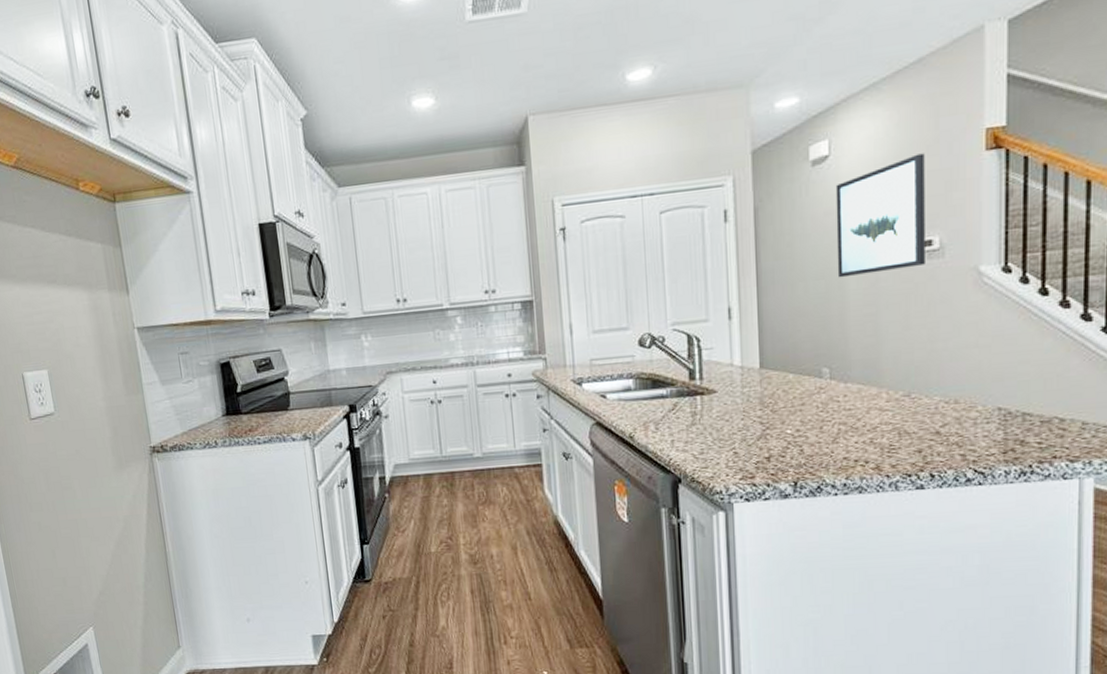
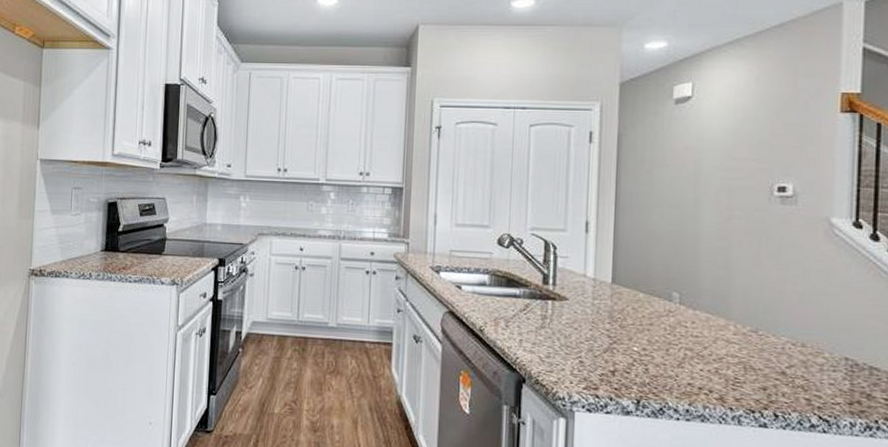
wall art: present [835,153,925,278] -> none [693,107,782,210]

